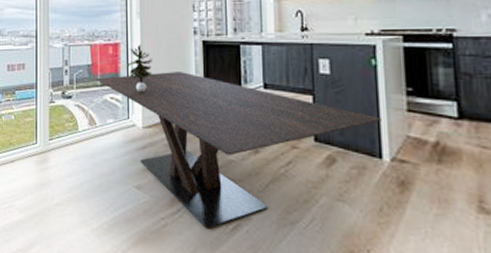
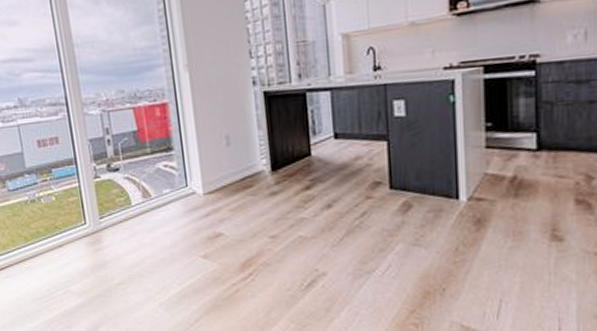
dining table: present [96,72,381,228] -> none [144,129,459,288]
potted plant: present [126,44,153,93] -> none [177,102,210,157]

